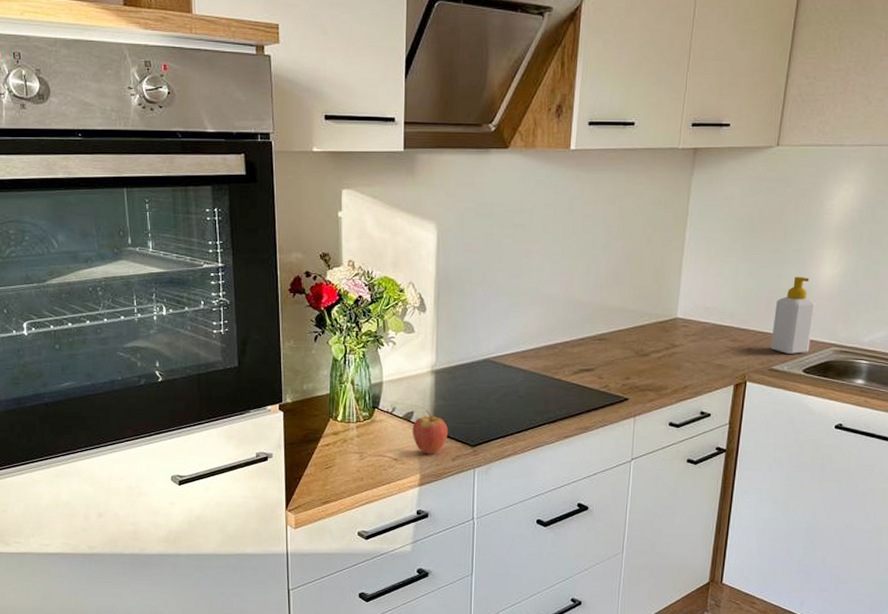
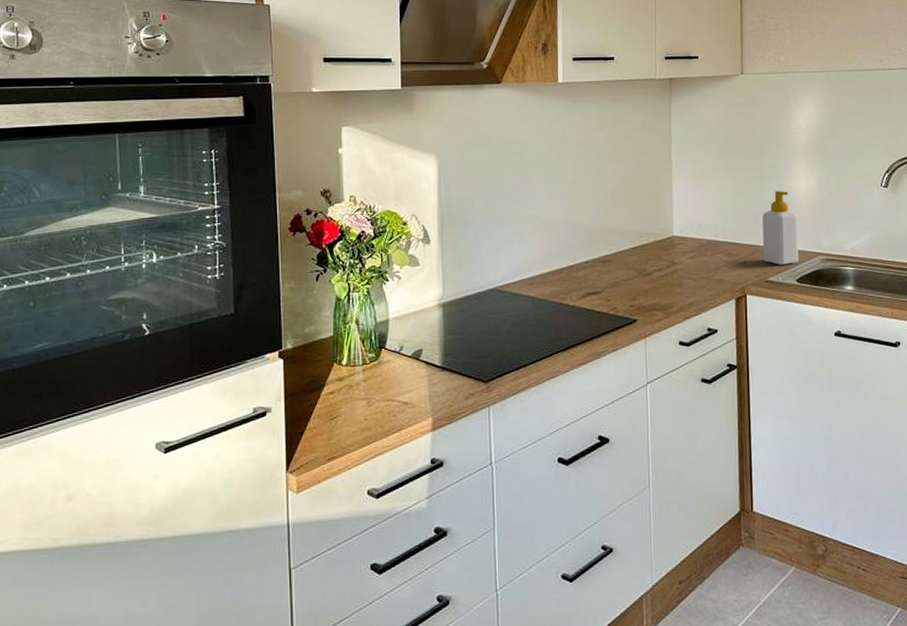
fruit: present [412,410,449,454] -> none [421,346,460,395]

